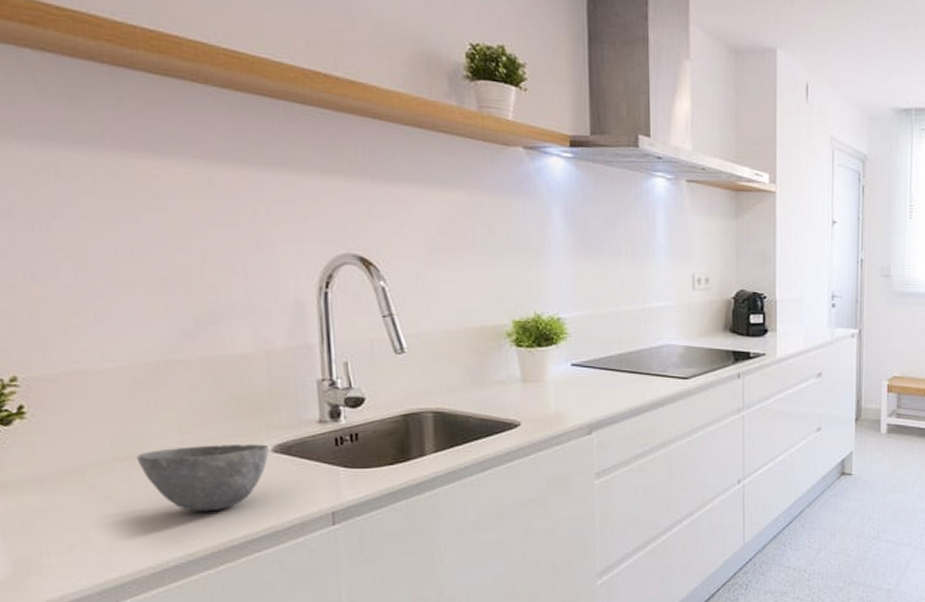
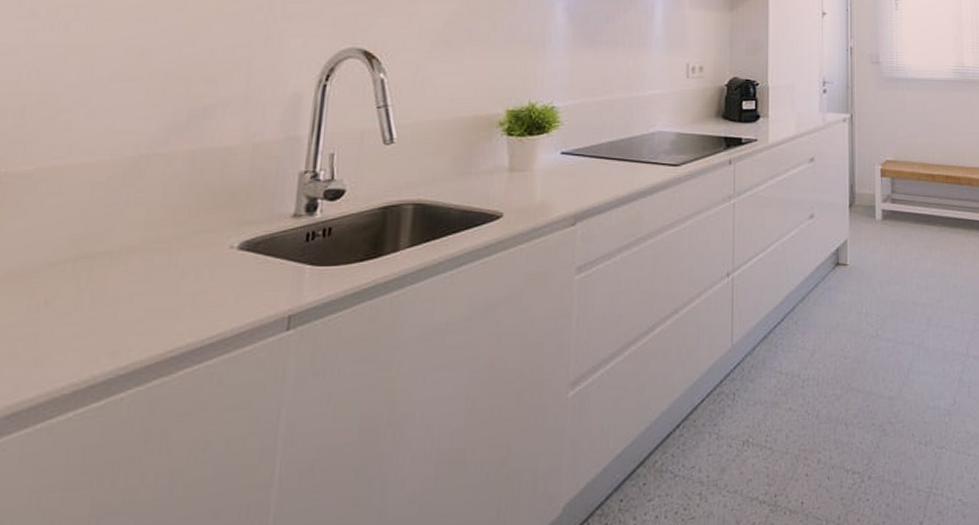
bowl: present [136,444,269,512] -> none [91,241,236,318]

